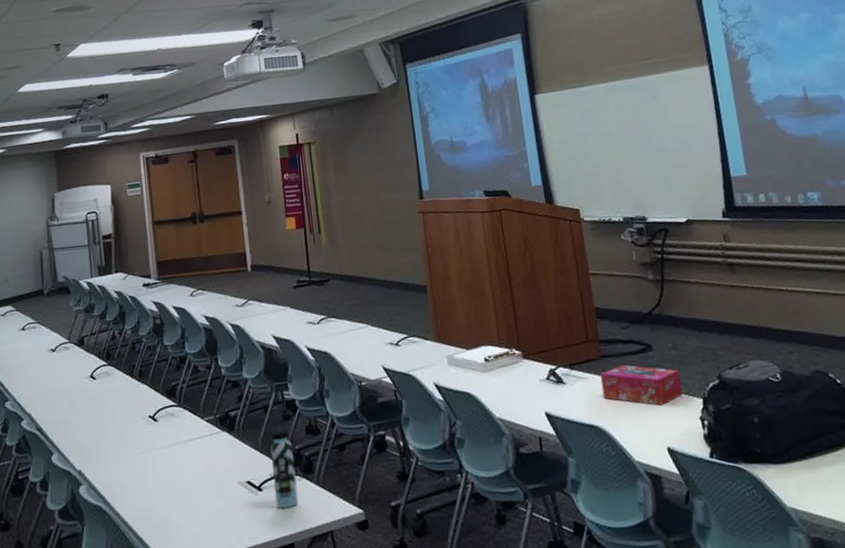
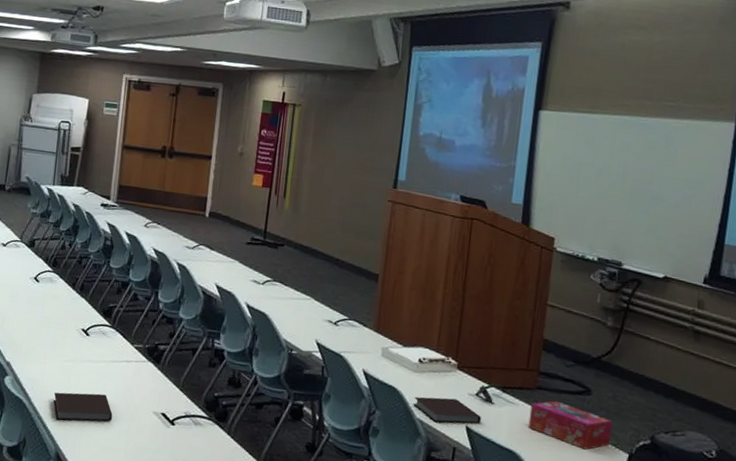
notebook: none [134,478,198,519] -> present [53,392,112,422]
water bottle: present [270,430,299,509] -> none [184,374,212,448]
notebook: none [489,388,558,418] -> present [413,396,481,424]

